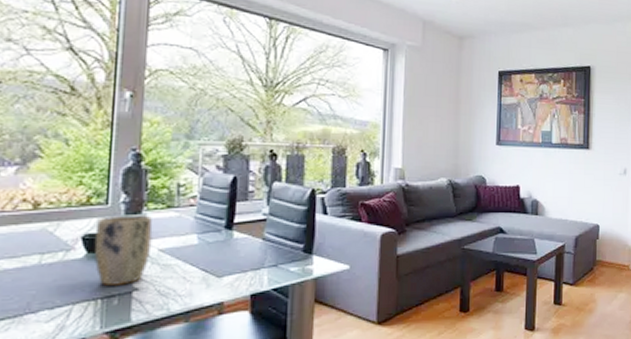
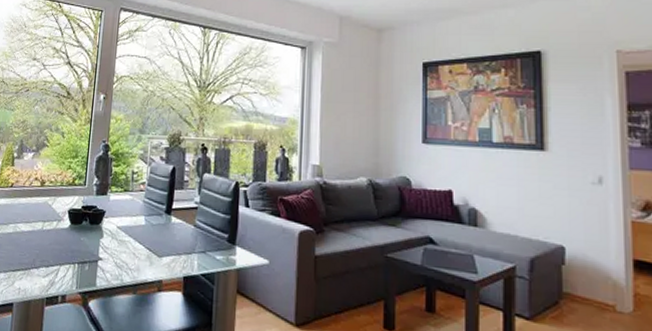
plant pot: present [94,215,153,286] -> none [75,195,114,254]

